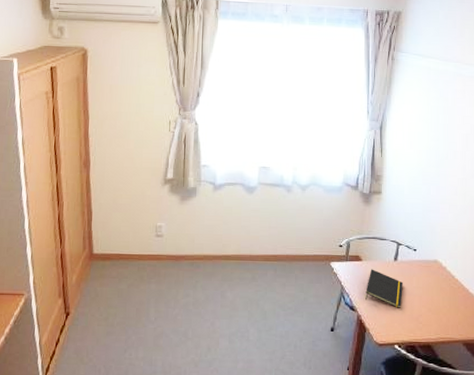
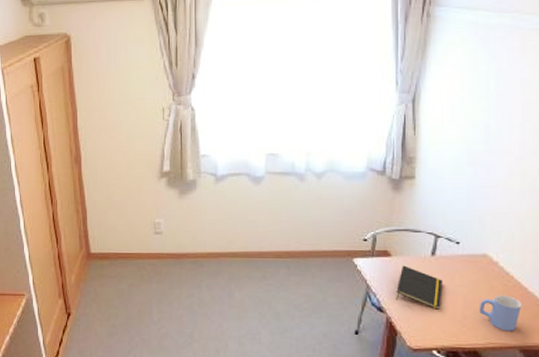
mug: none [431,295,465,327] -> present [478,295,522,332]

